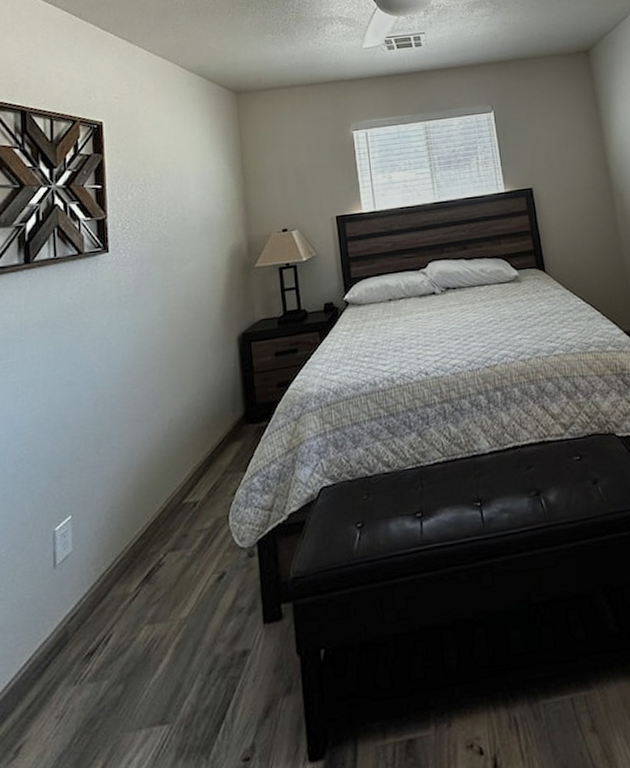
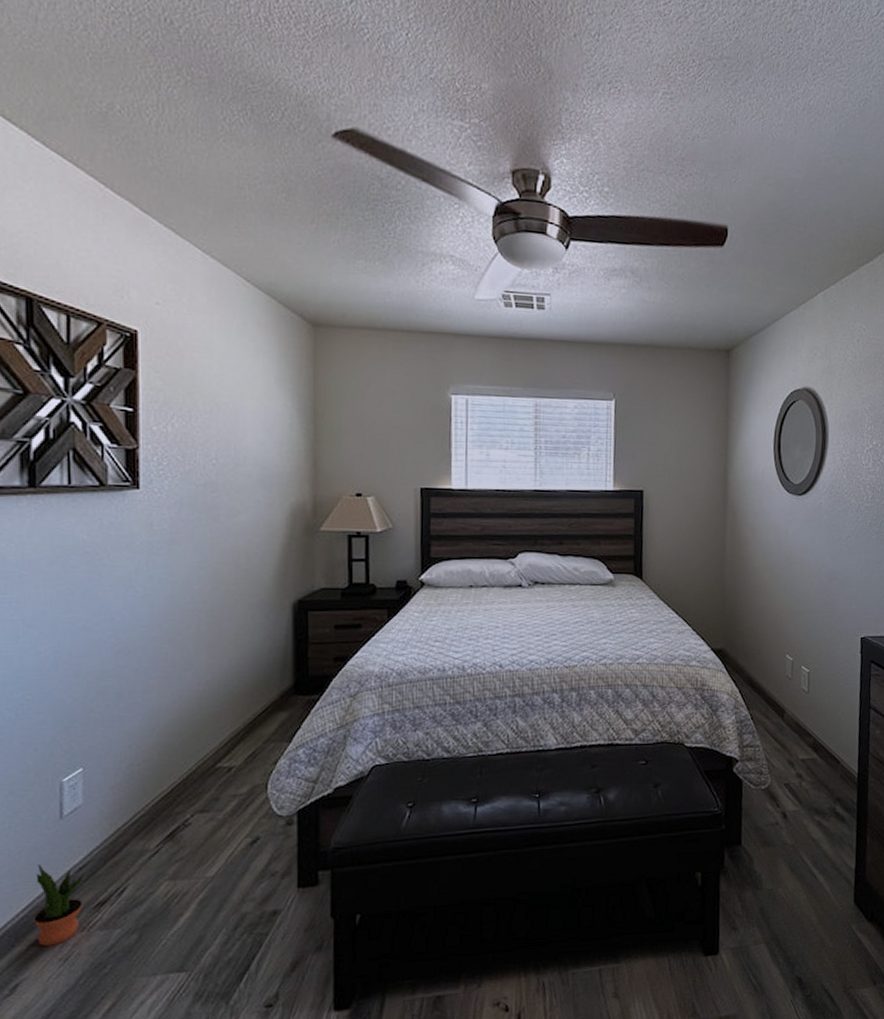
potted plant: none [33,615,76,703] -> present [34,863,85,946]

